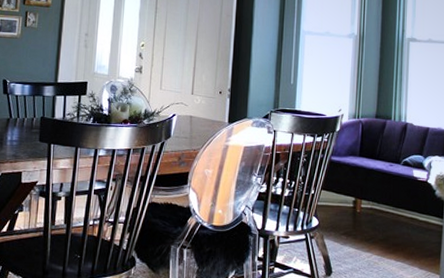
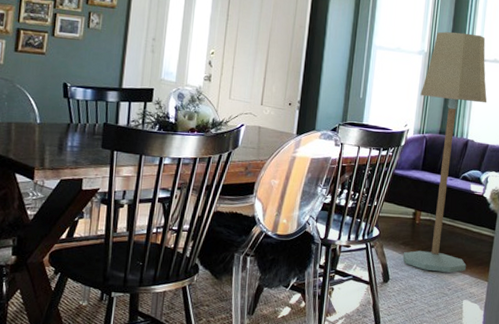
floor lamp: none [345,13,424,265] -> present [402,31,487,273]

